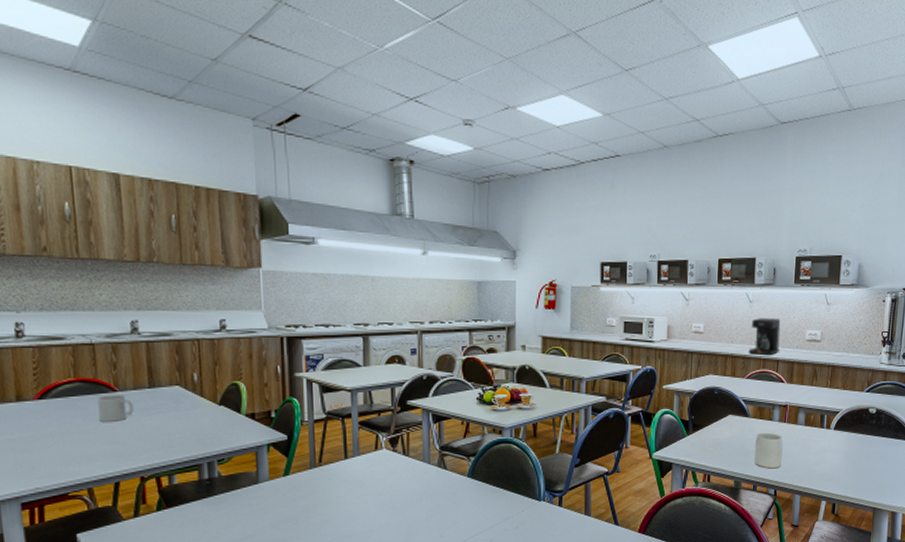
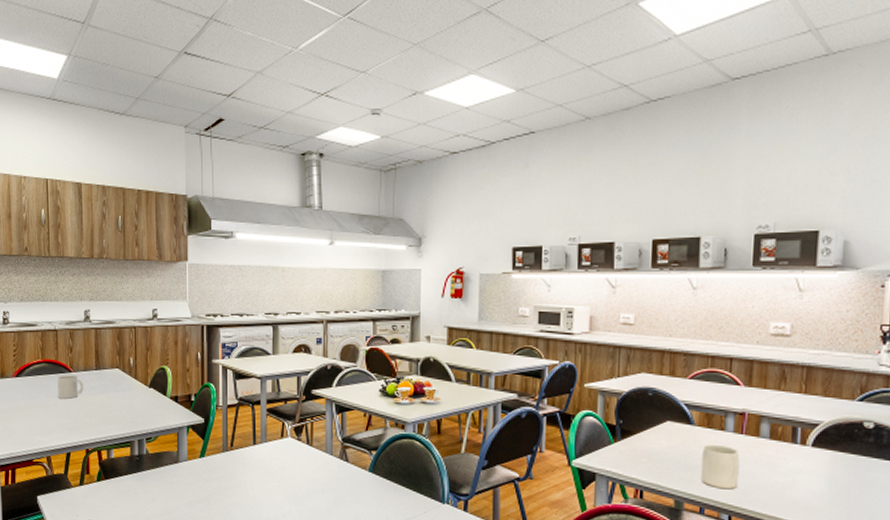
coffee maker: present [748,318,781,356] -> none [691,308,735,353]

